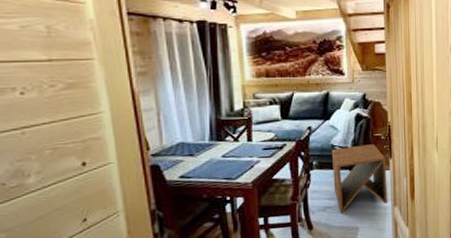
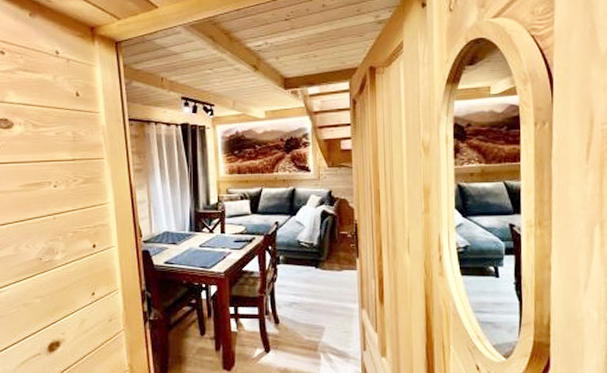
side table: present [331,144,388,213] -> none [297,242,355,311]

